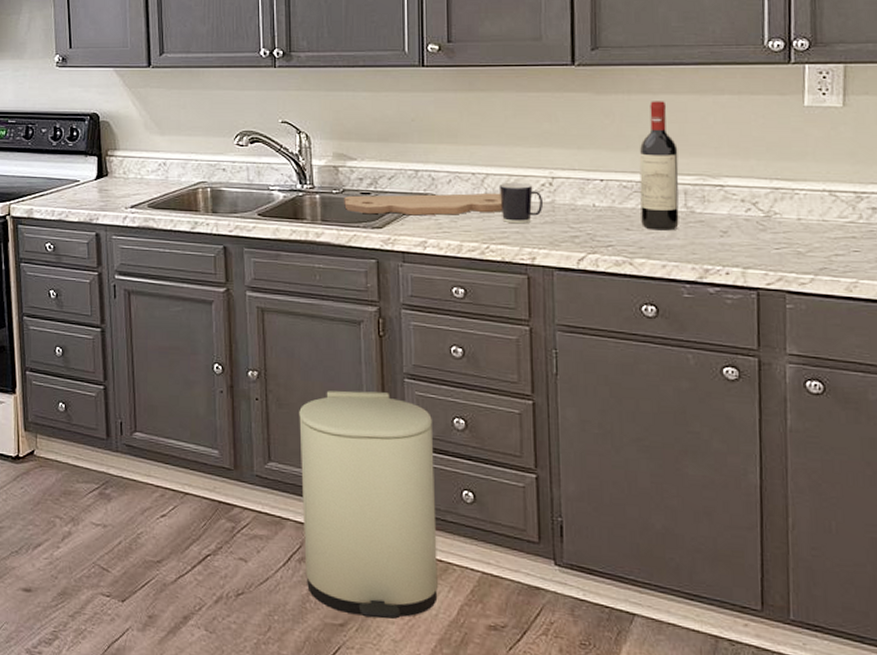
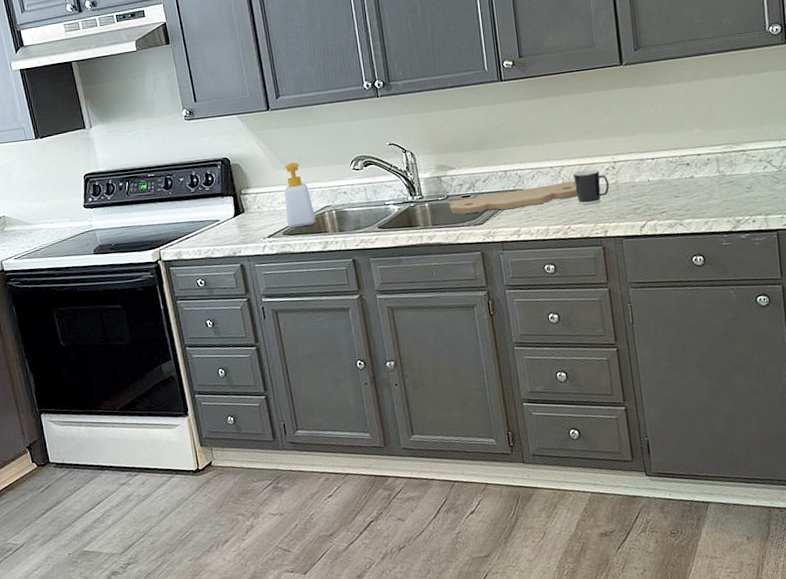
soap bottle: none [154,127,187,202] -> present [284,162,316,229]
pedal bin: present [299,390,438,619] -> none [432,360,559,547]
wine bottle: present [639,101,679,231] -> none [679,86,715,194]

